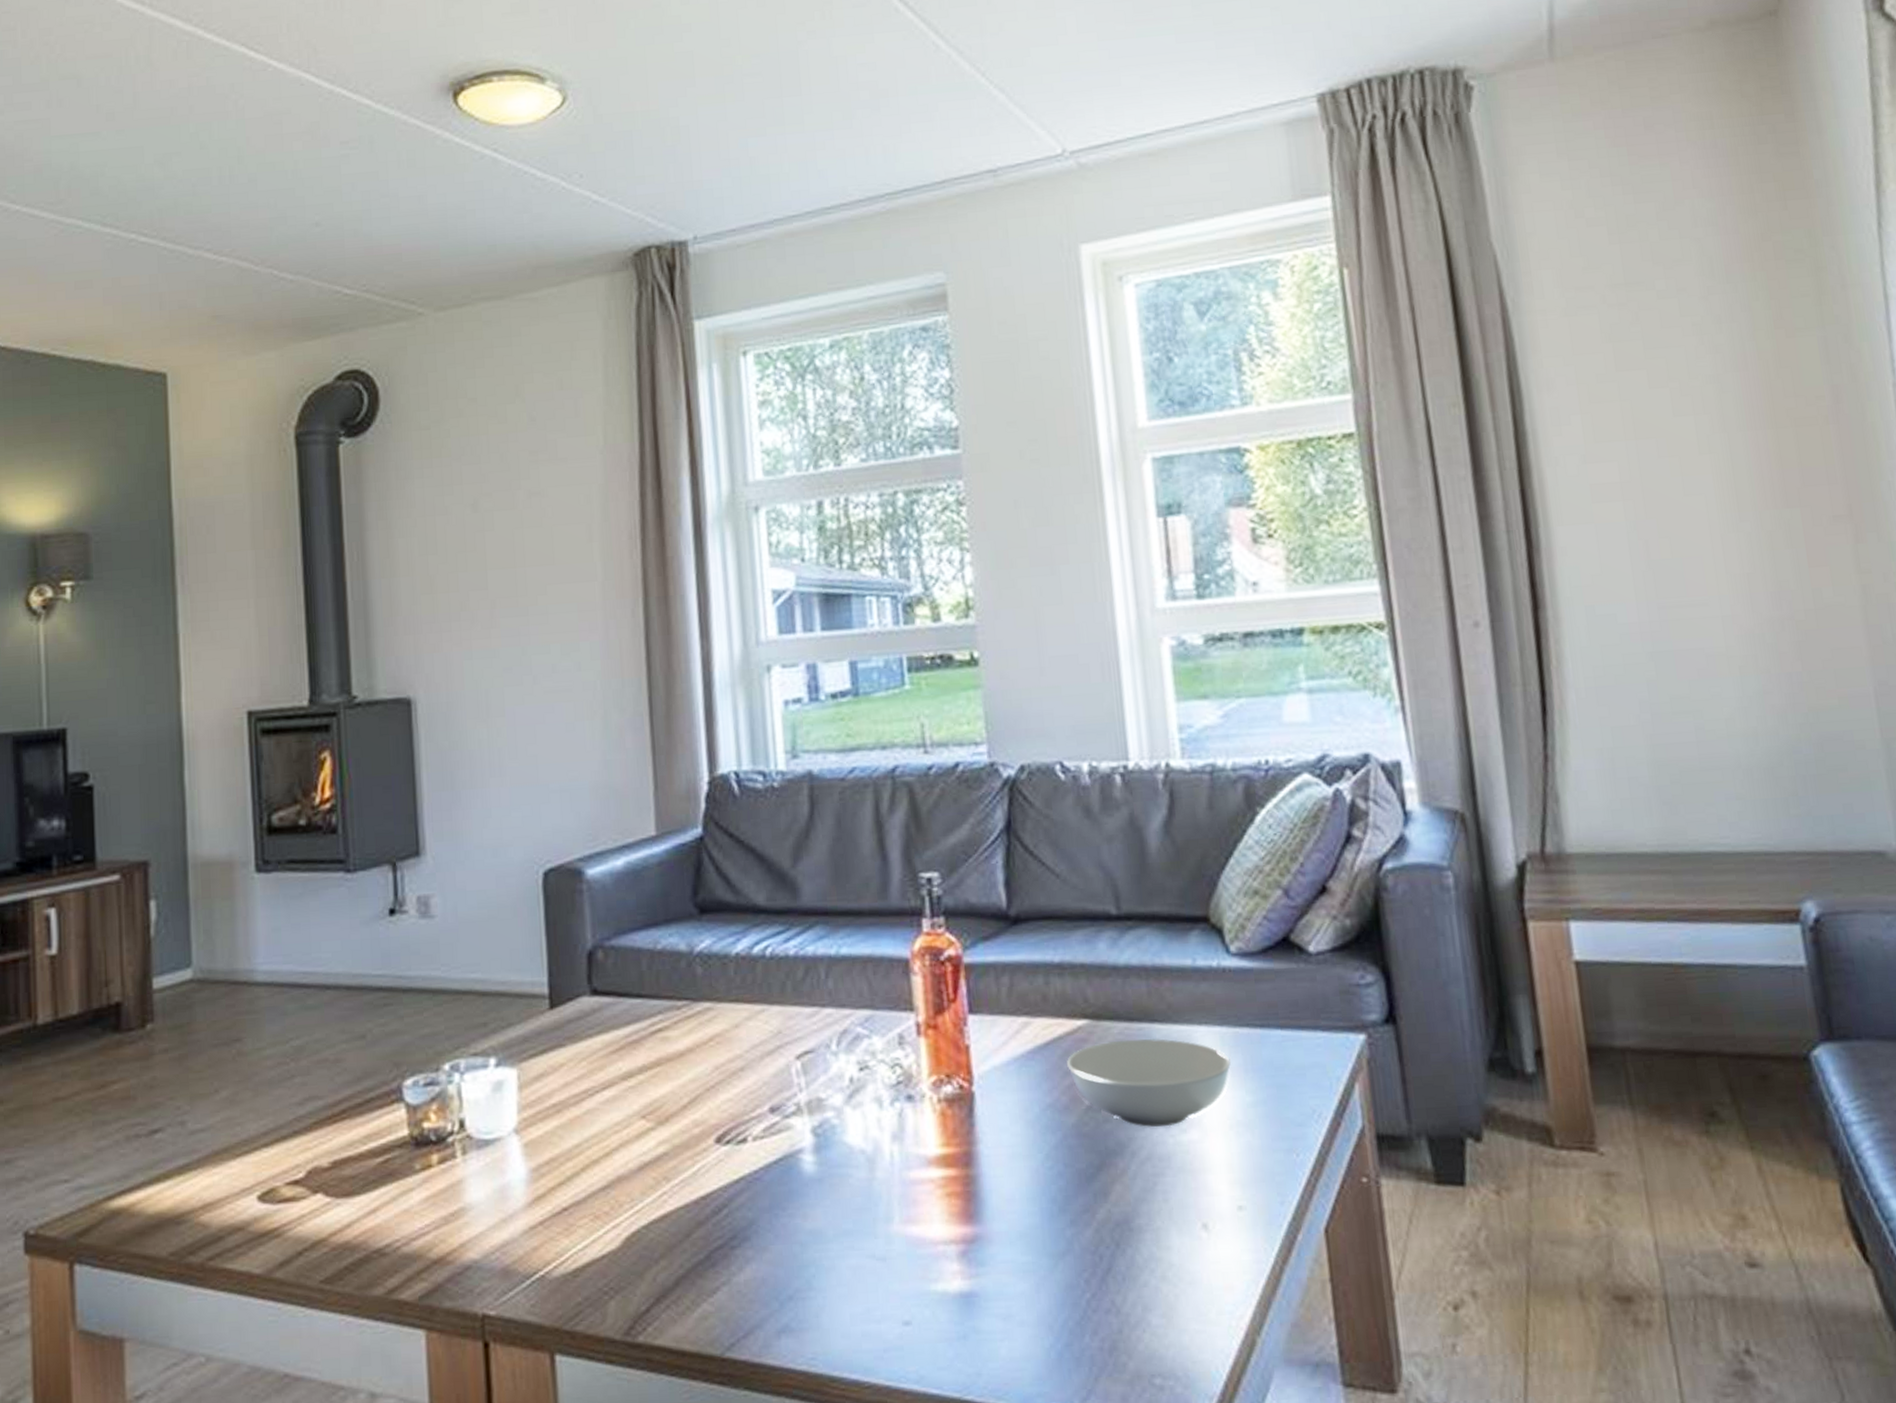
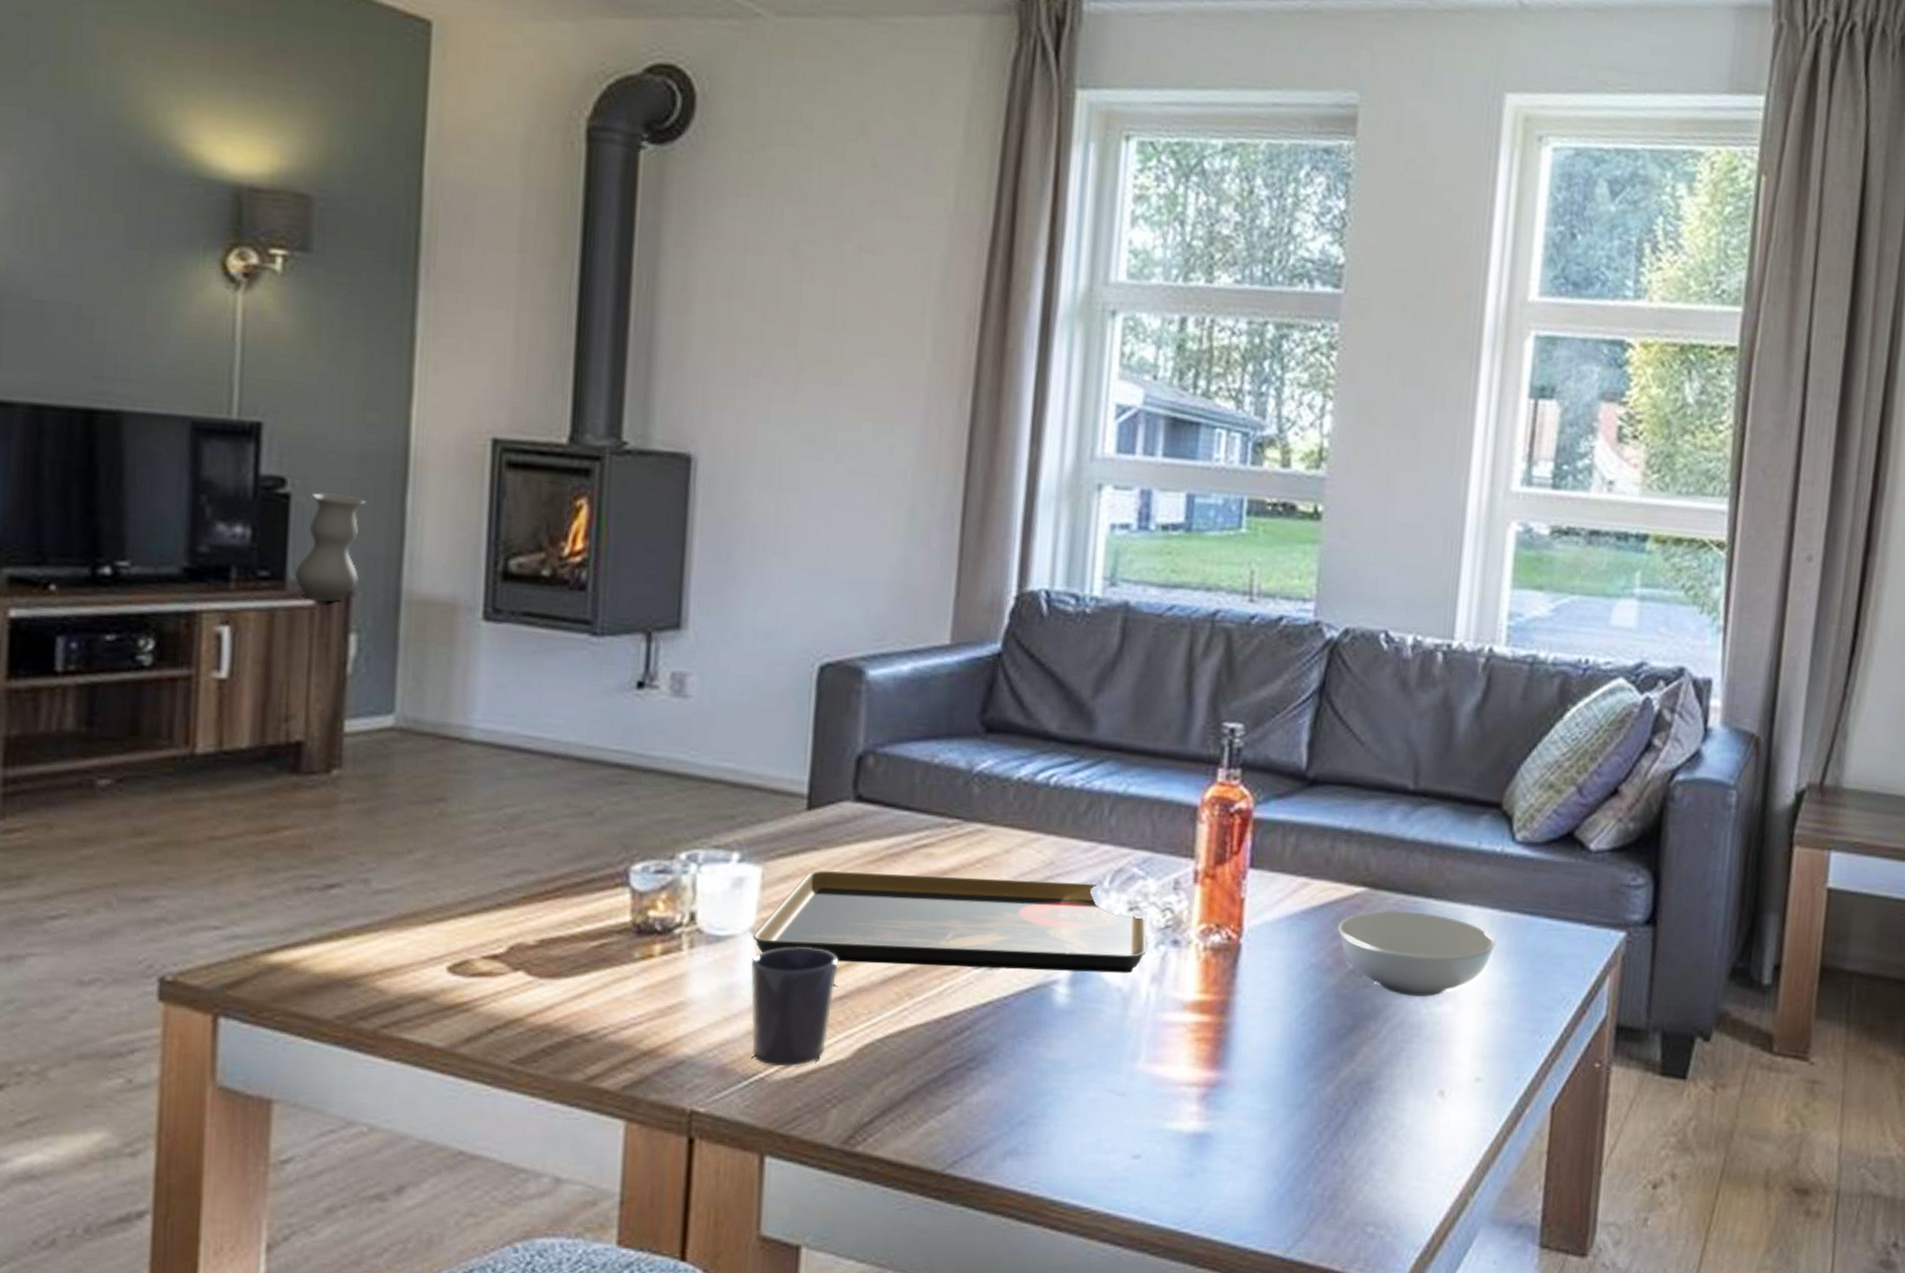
vase: none [102,779,152,876] -> present [294,493,366,603]
decorative tray: none [517,1048,883,1153] -> present [752,871,1147,974]
mug: none [519,1141,598,1263] -> present [750,947,838,1067]

